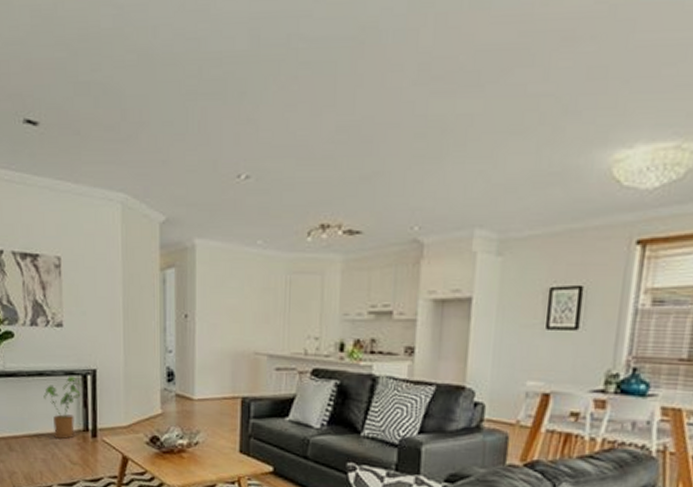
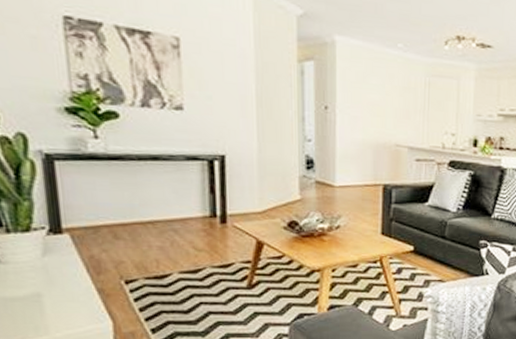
house plant: present [43,376,82,439] -> none [159,161,209,225]

